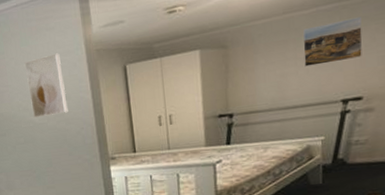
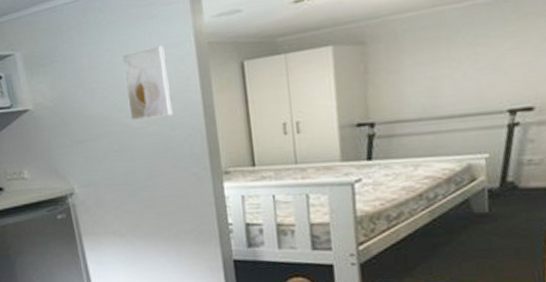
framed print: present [303,17,363,67] -> none [457,12,531,69]

